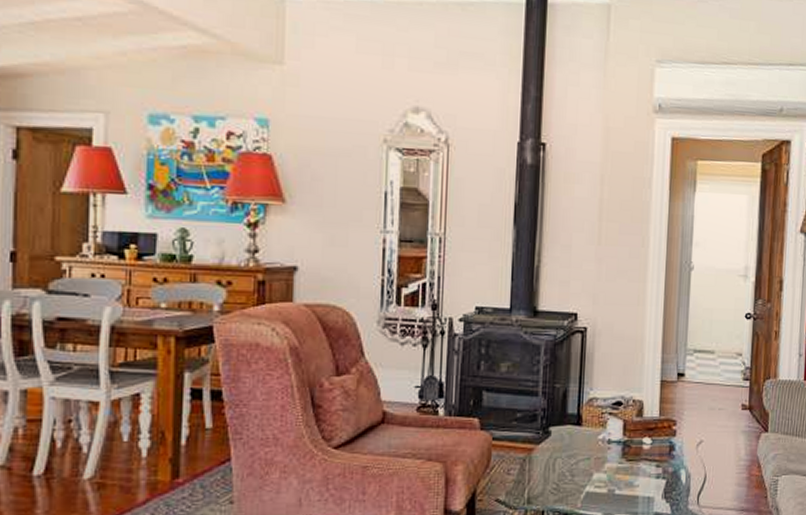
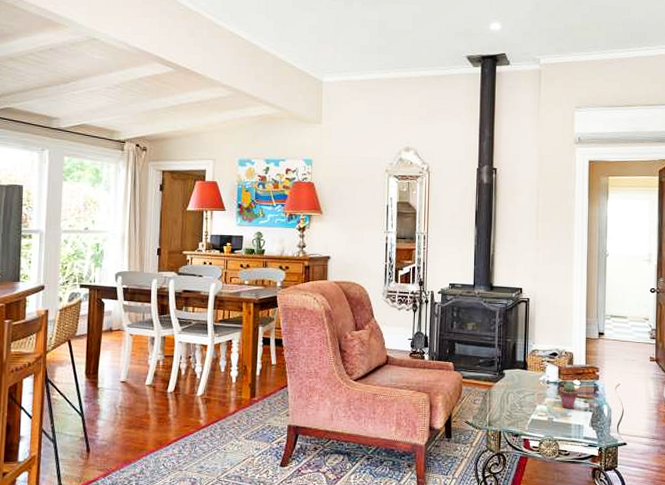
potted succulent: none [623,441,649,477] -> present [559,382,579,409]

